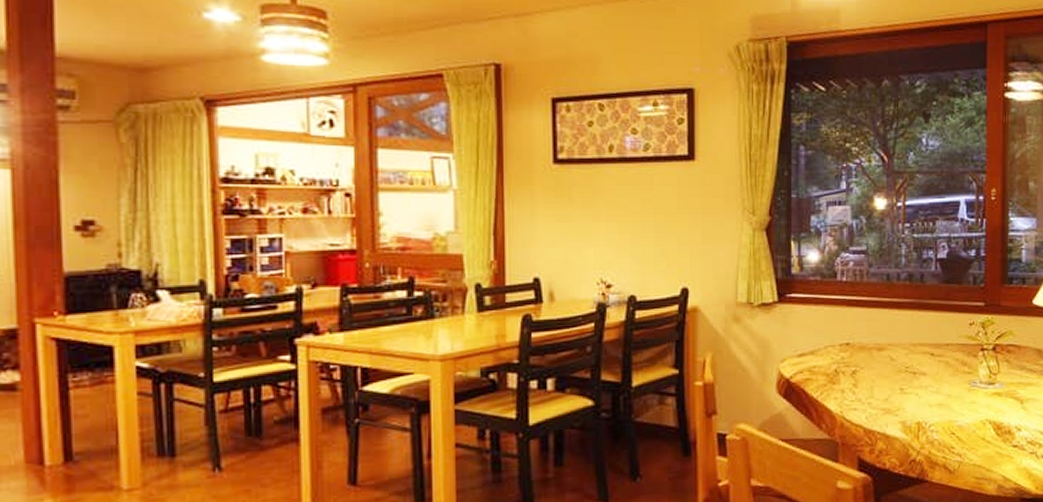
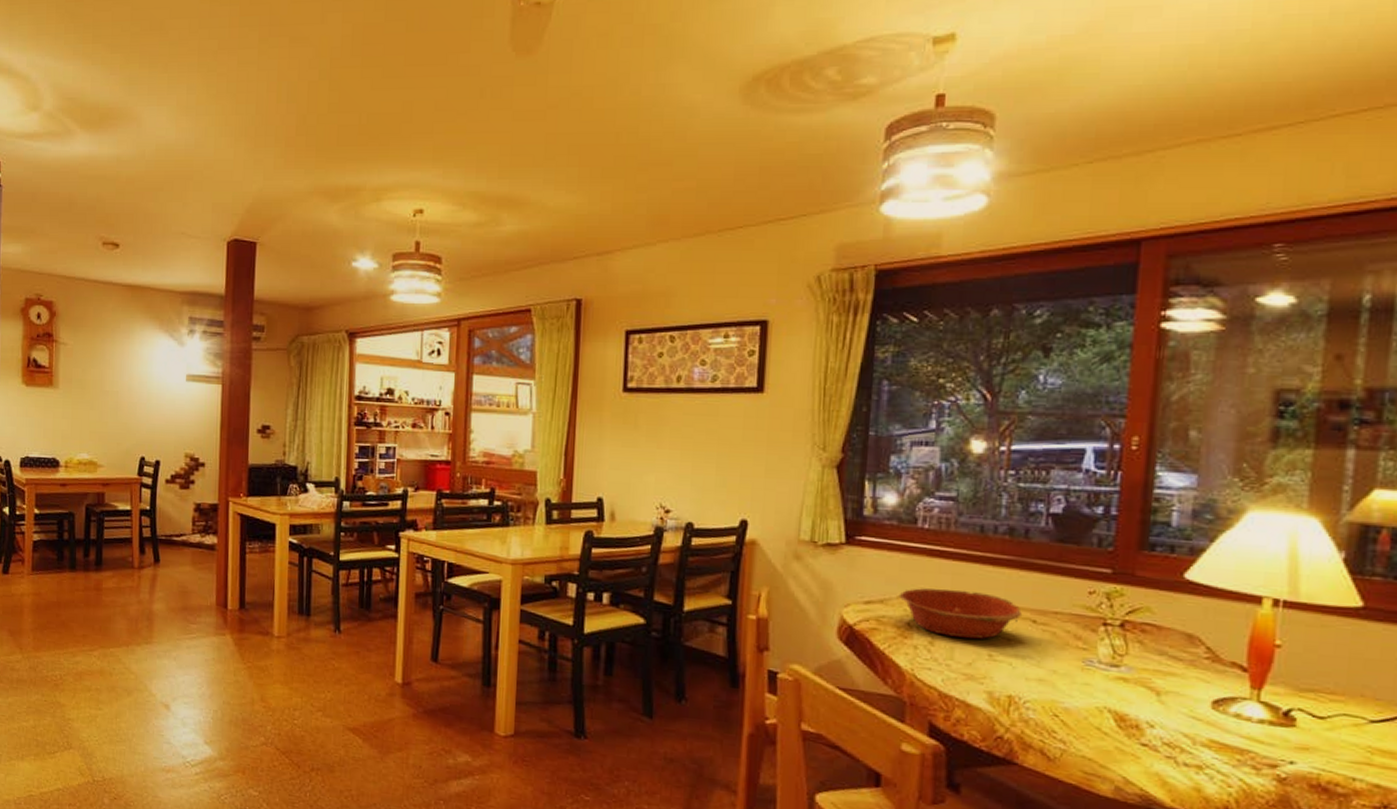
bowl: none [826,333,924,378] -> present [898,588,1023,640]

